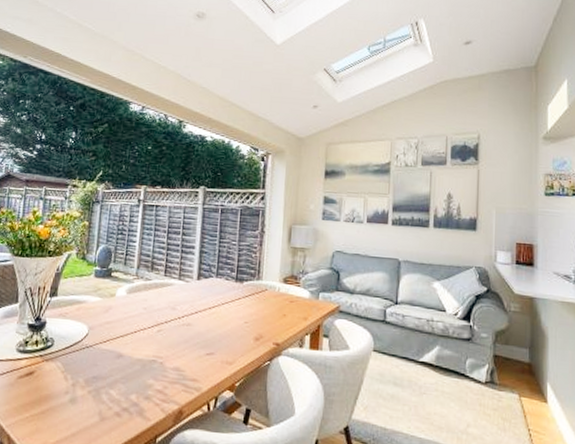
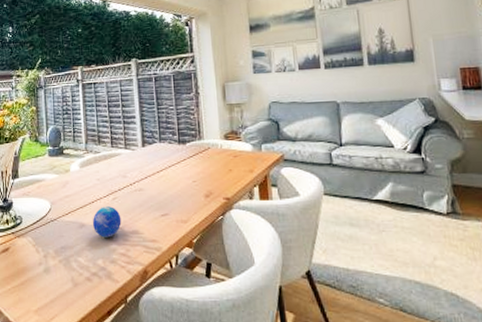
decorative orb: none [131,338,164,372] -> present [93,206,122,238]

